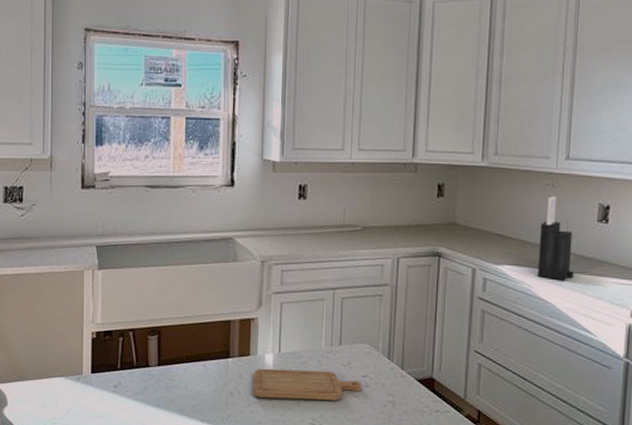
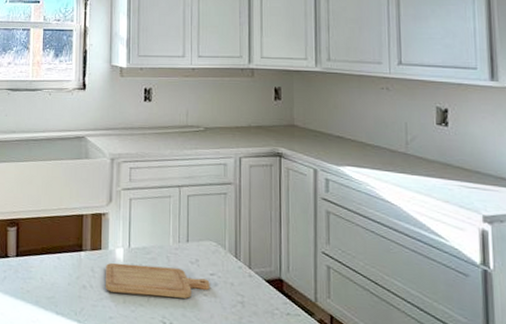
knife block: present [537,197,575,280] -> none [378,100,419,182]

